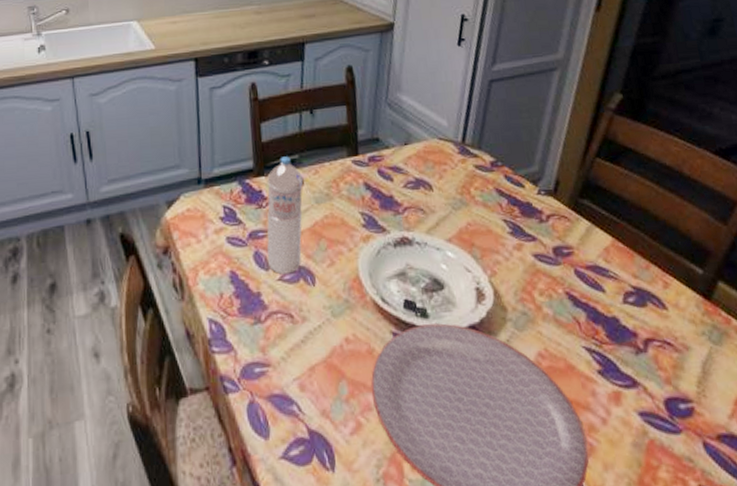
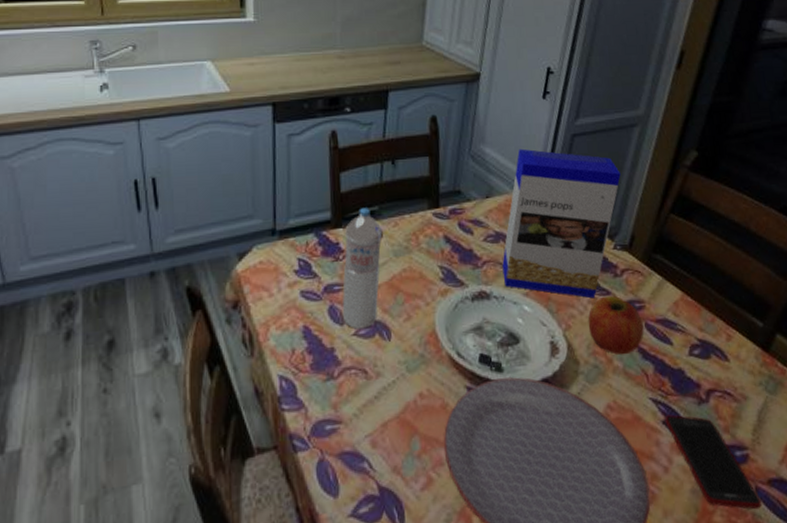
cereal box: none [423,95,542,245] -> present [502,148,621,299]
fruit: none [514,241,574,302] -> present [588,295,644,355]
cell phone: none [600,364,711,467] -> present [664,414,761,510]

